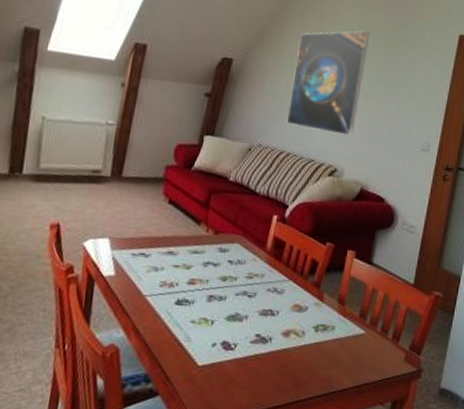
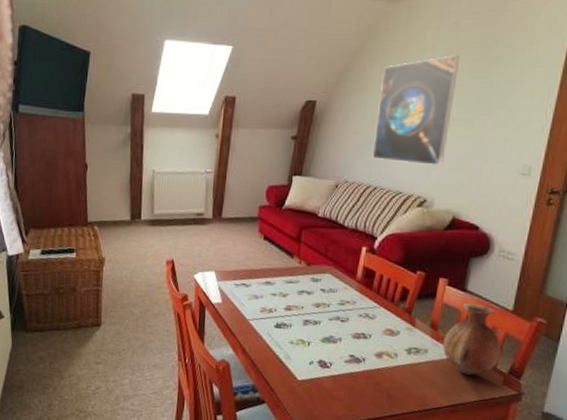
vase: none [349,276,404,353] -> present [443,303,502,375]

